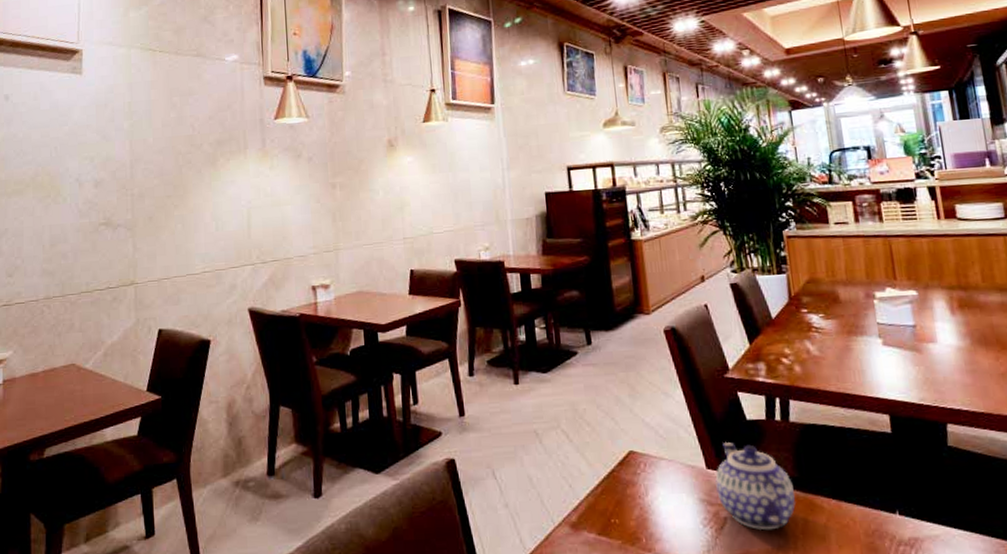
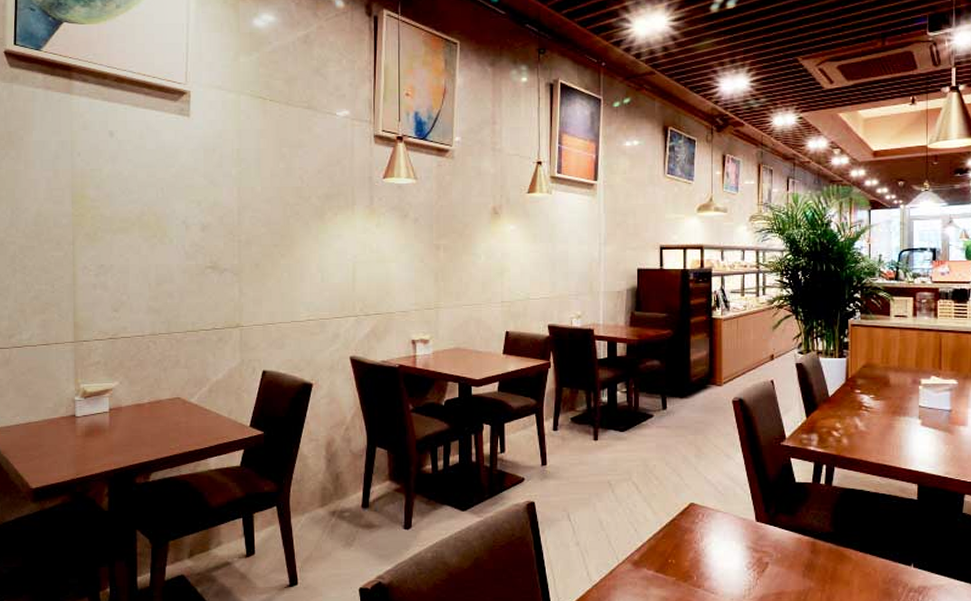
teapot: present [715,441,796,531] -> none [762,499,828,575]

